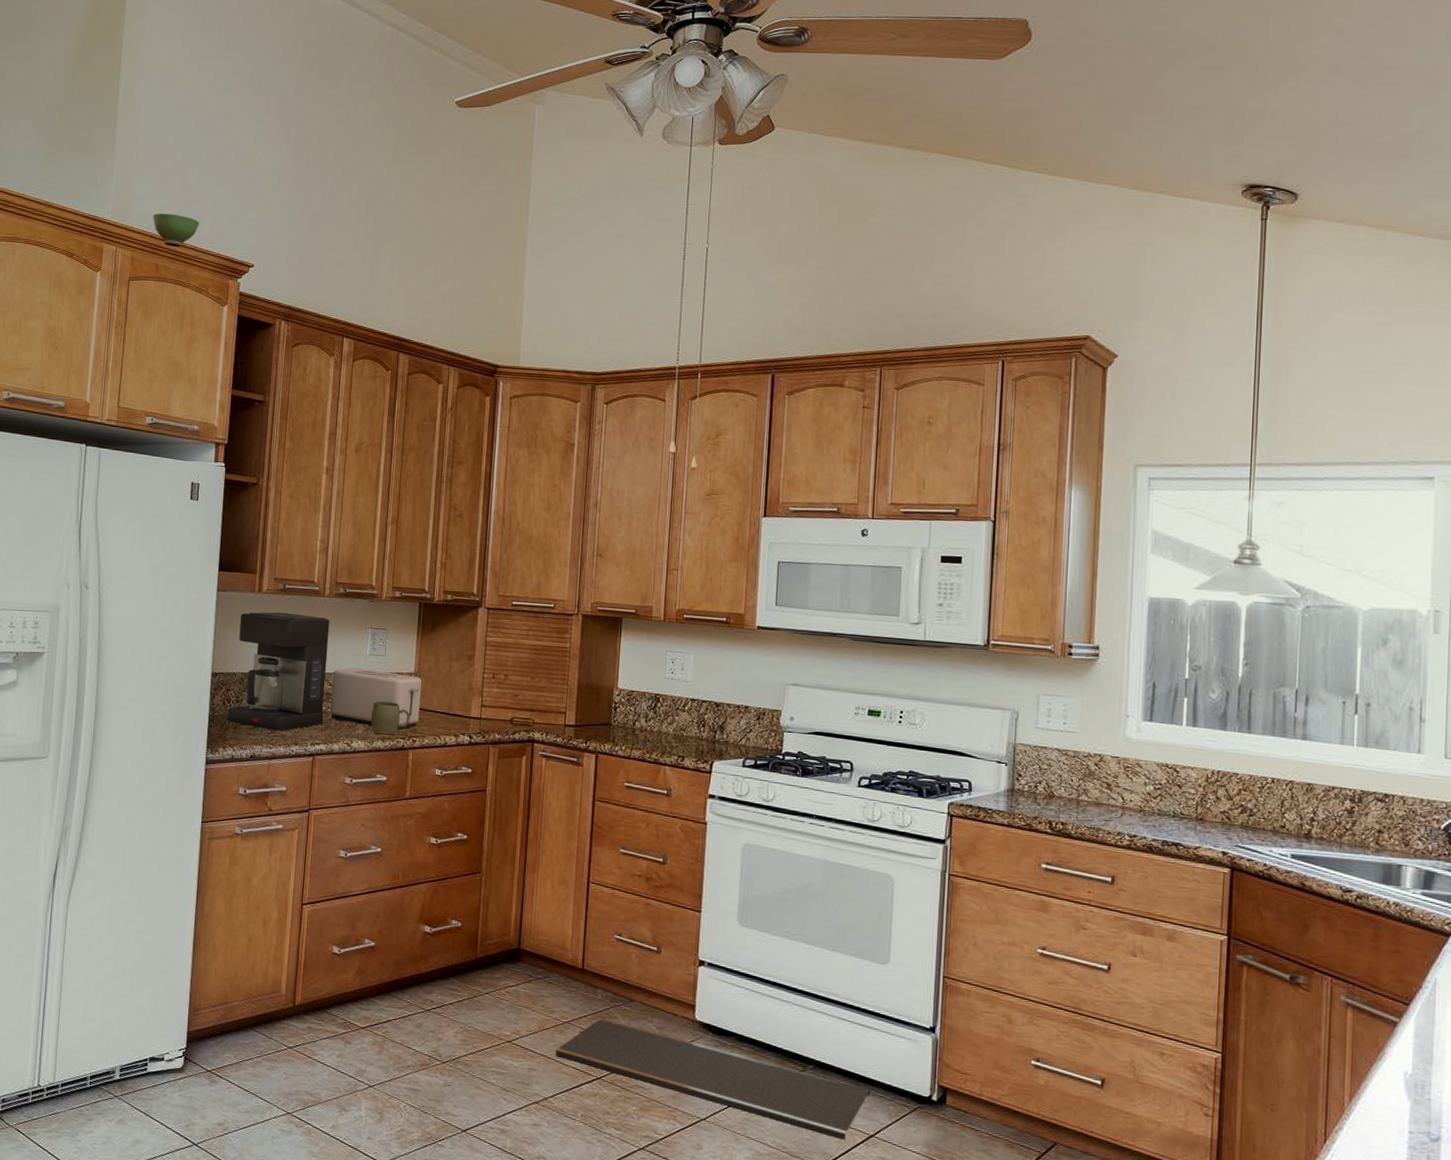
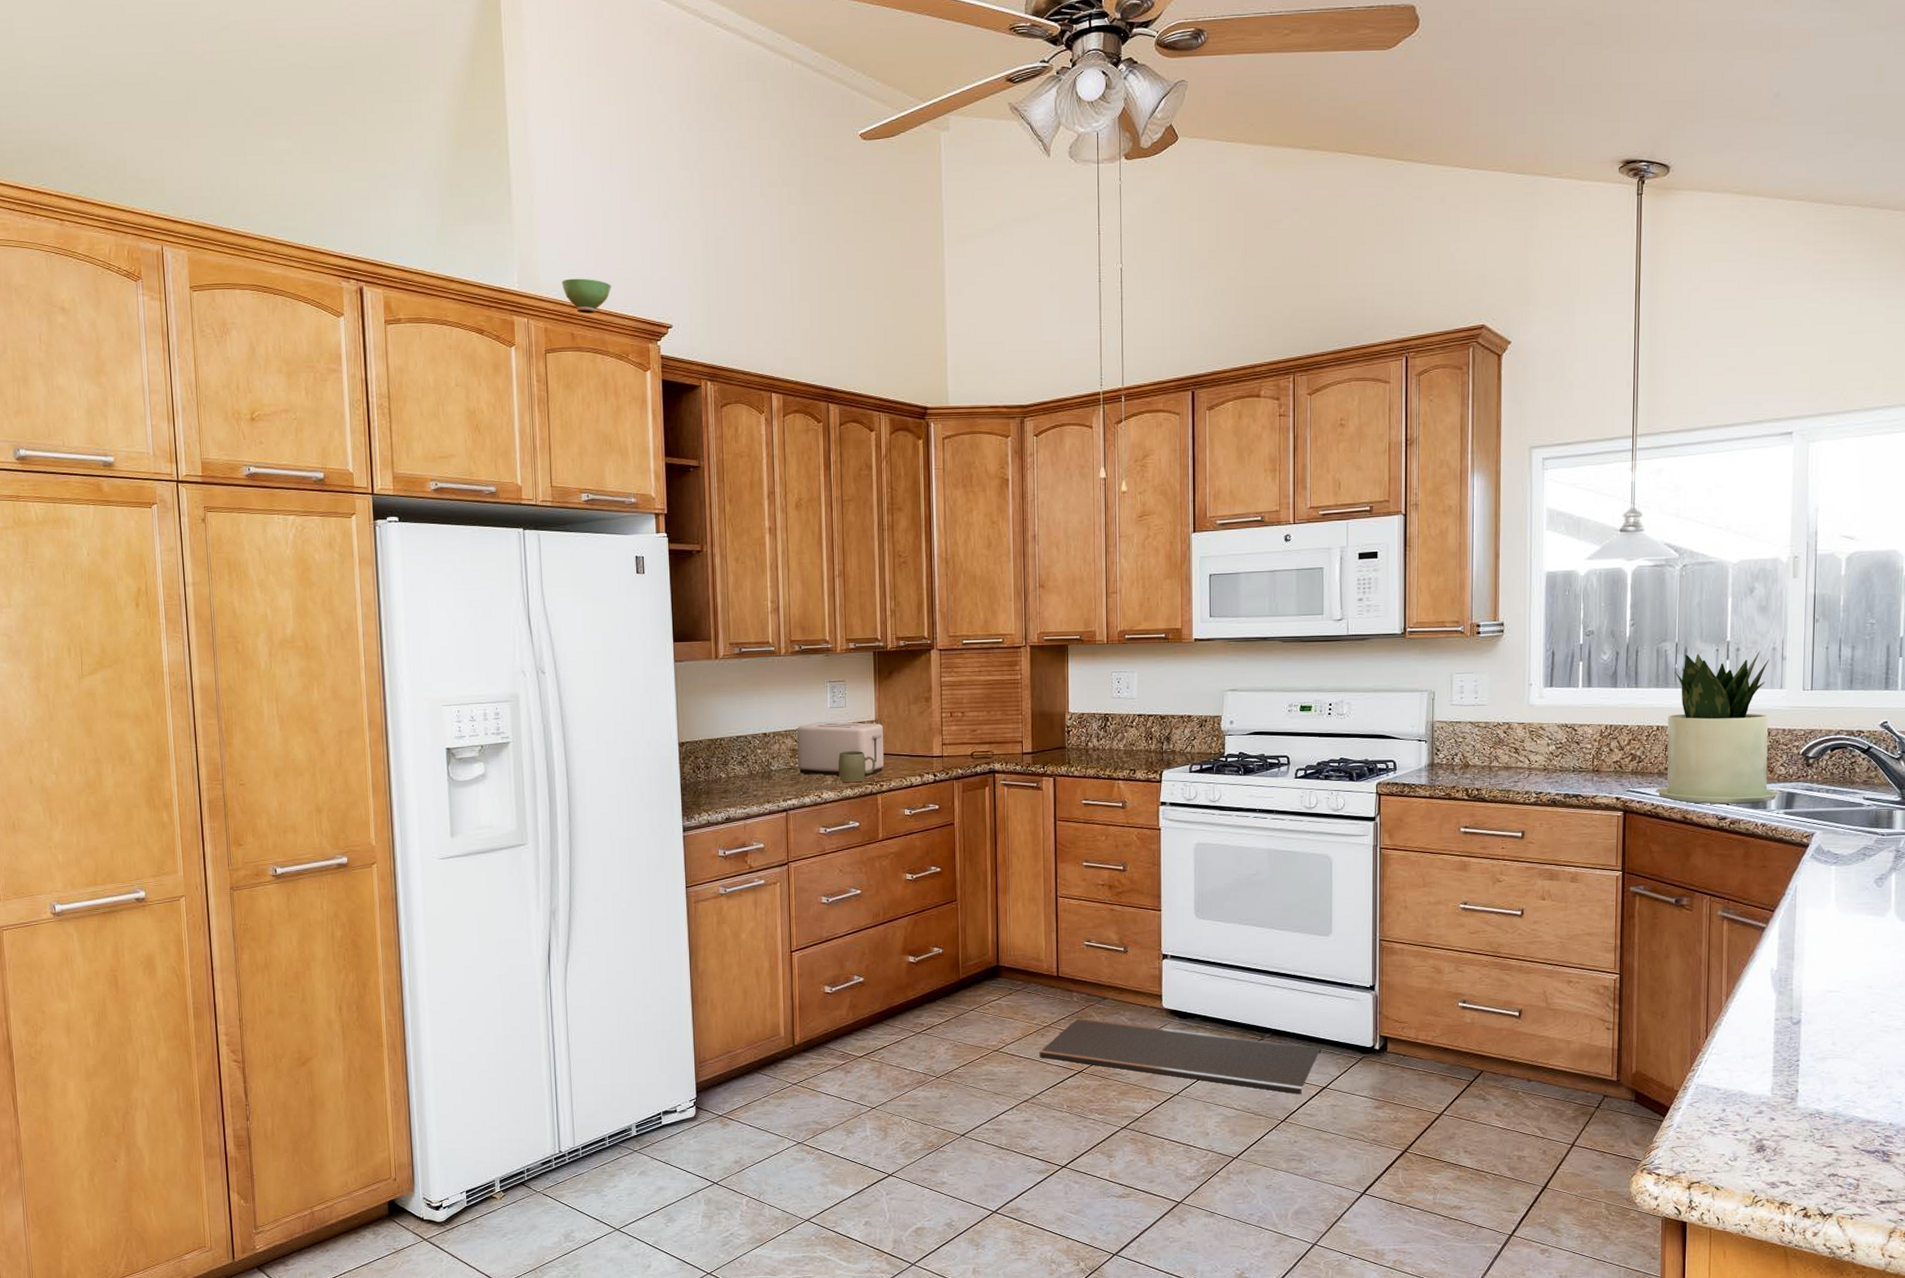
coffee maker: present [226,612,330,731] -> none [697,675,793,792]
planter: none [1269,703,1416,879] -> present [1656,650,1779,805]

